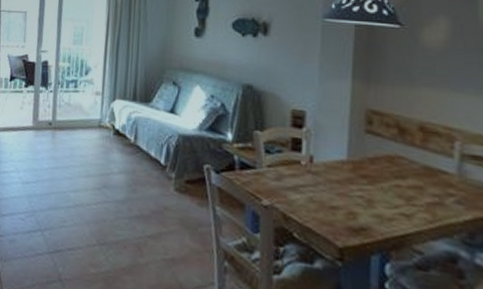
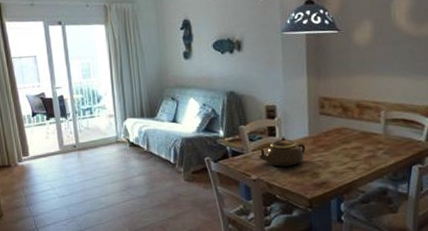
teapot: none [275,156,342,197] -> present [258,138,306,167]

